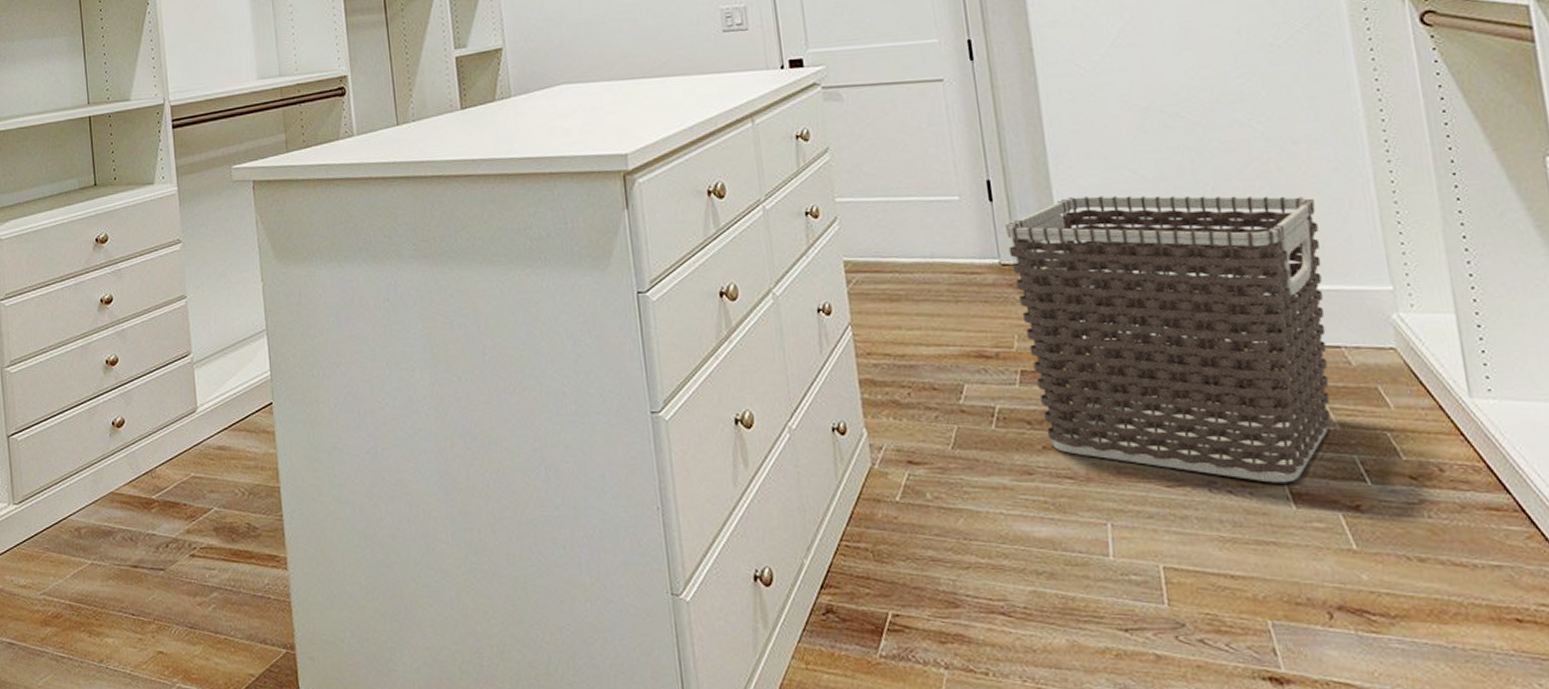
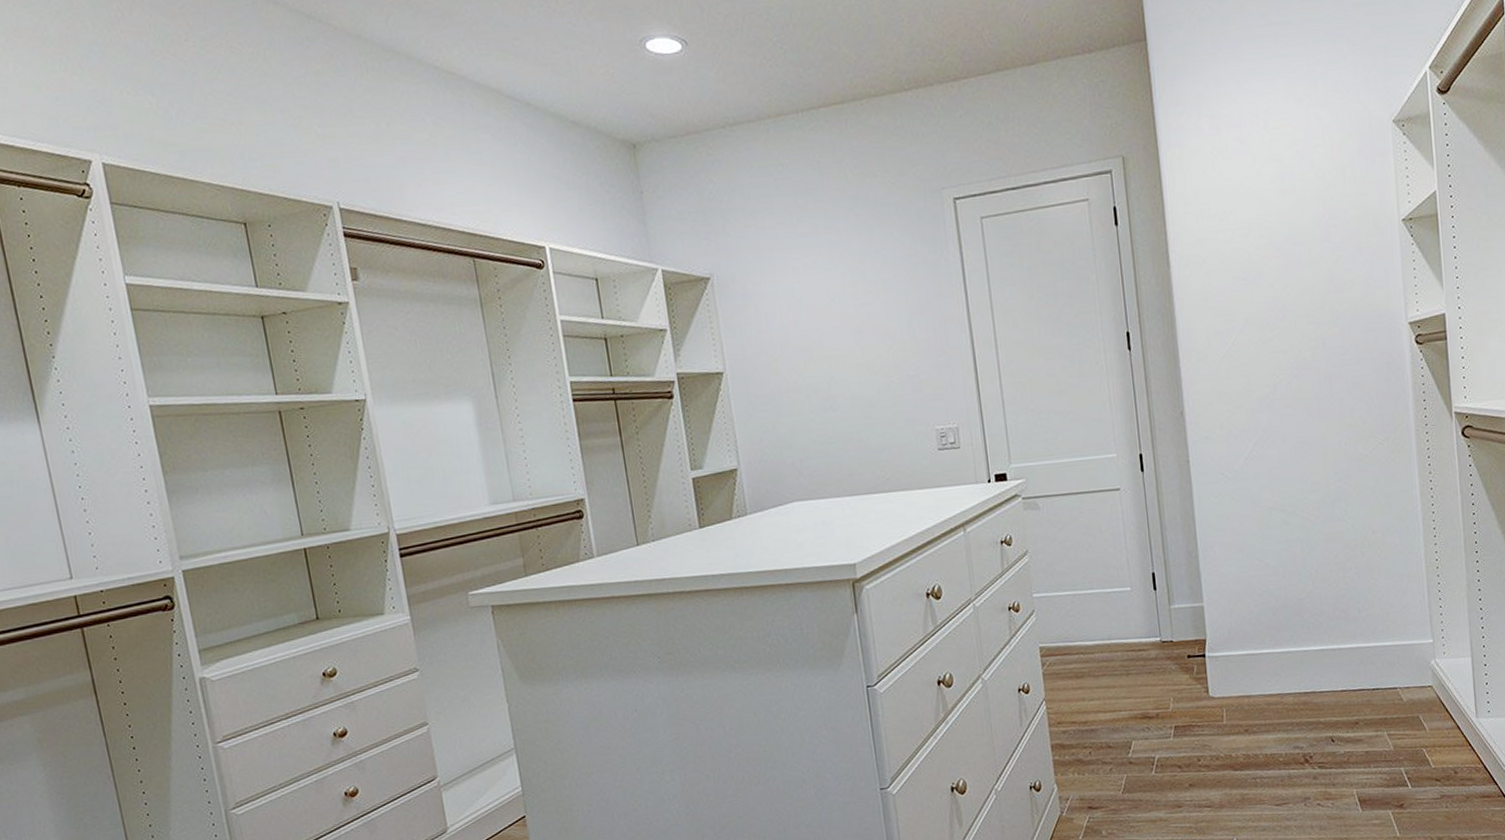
clothes hamper: present [1005,195,1331,483] -> none [1166,574,1388,795]

